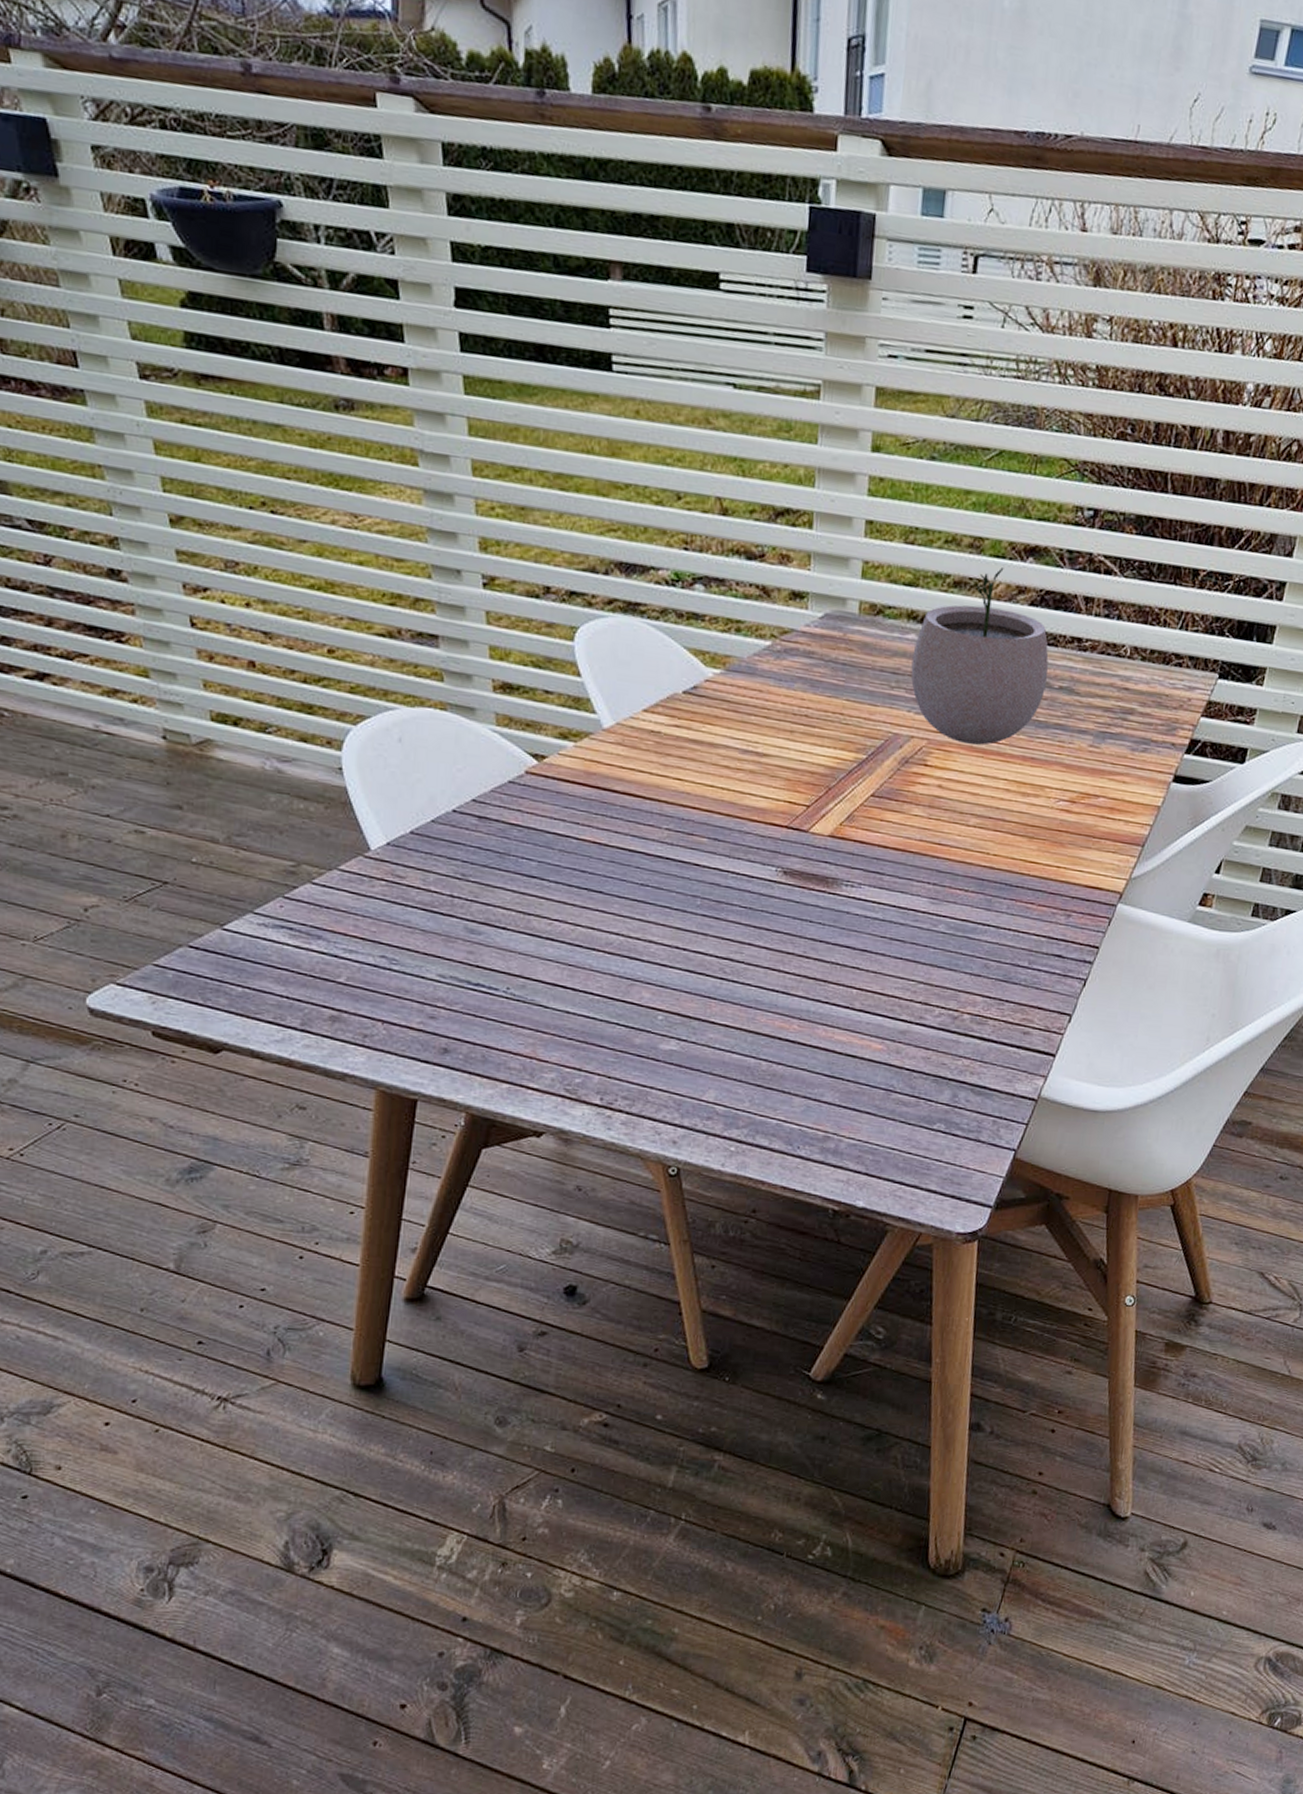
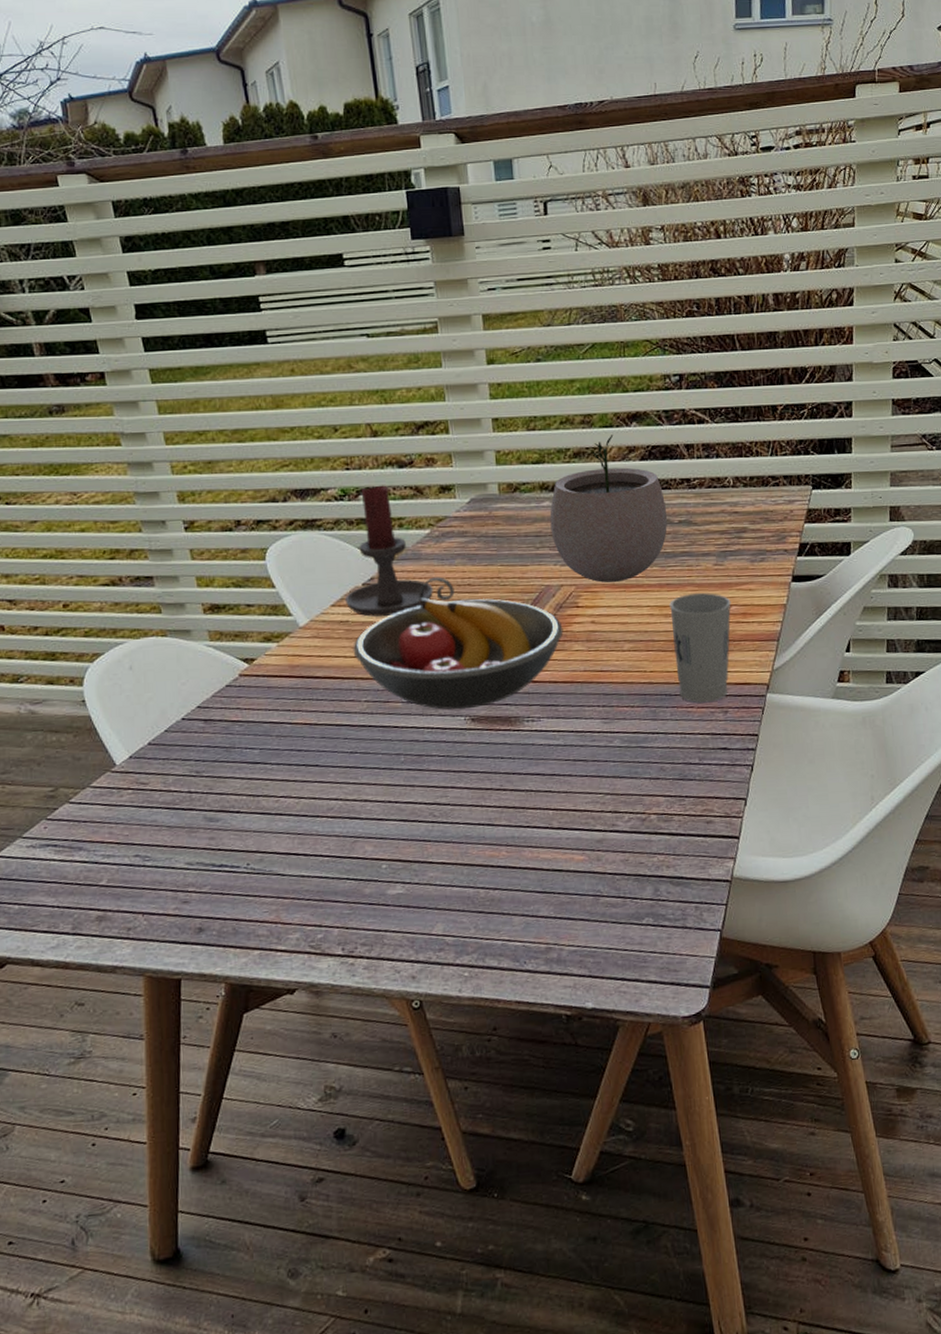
candle holder: none [659,575,789,736] -> present [344,485,455,617]
fruit bowl: none [661,720,905,860] -> present [353,597,564,710]
cup: none [1021,774,1100,902] -> present [670,593,731,703]

